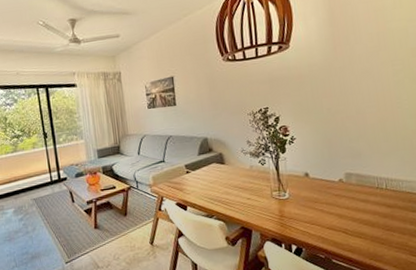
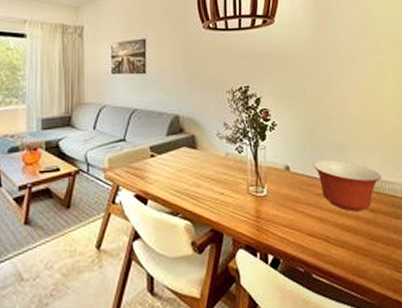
mixing bowl: none [330,165,399,208] -> present [312,160,382,212]

